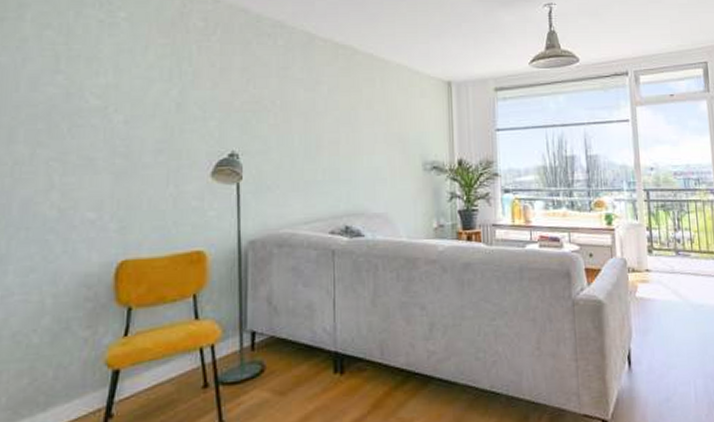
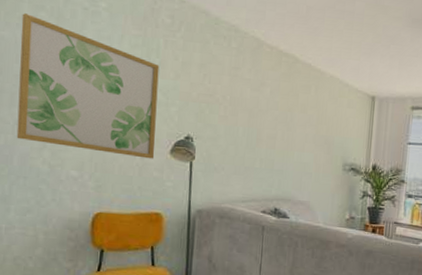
wall art: none [16,34,193,186] -> present [16,13,159,159]

